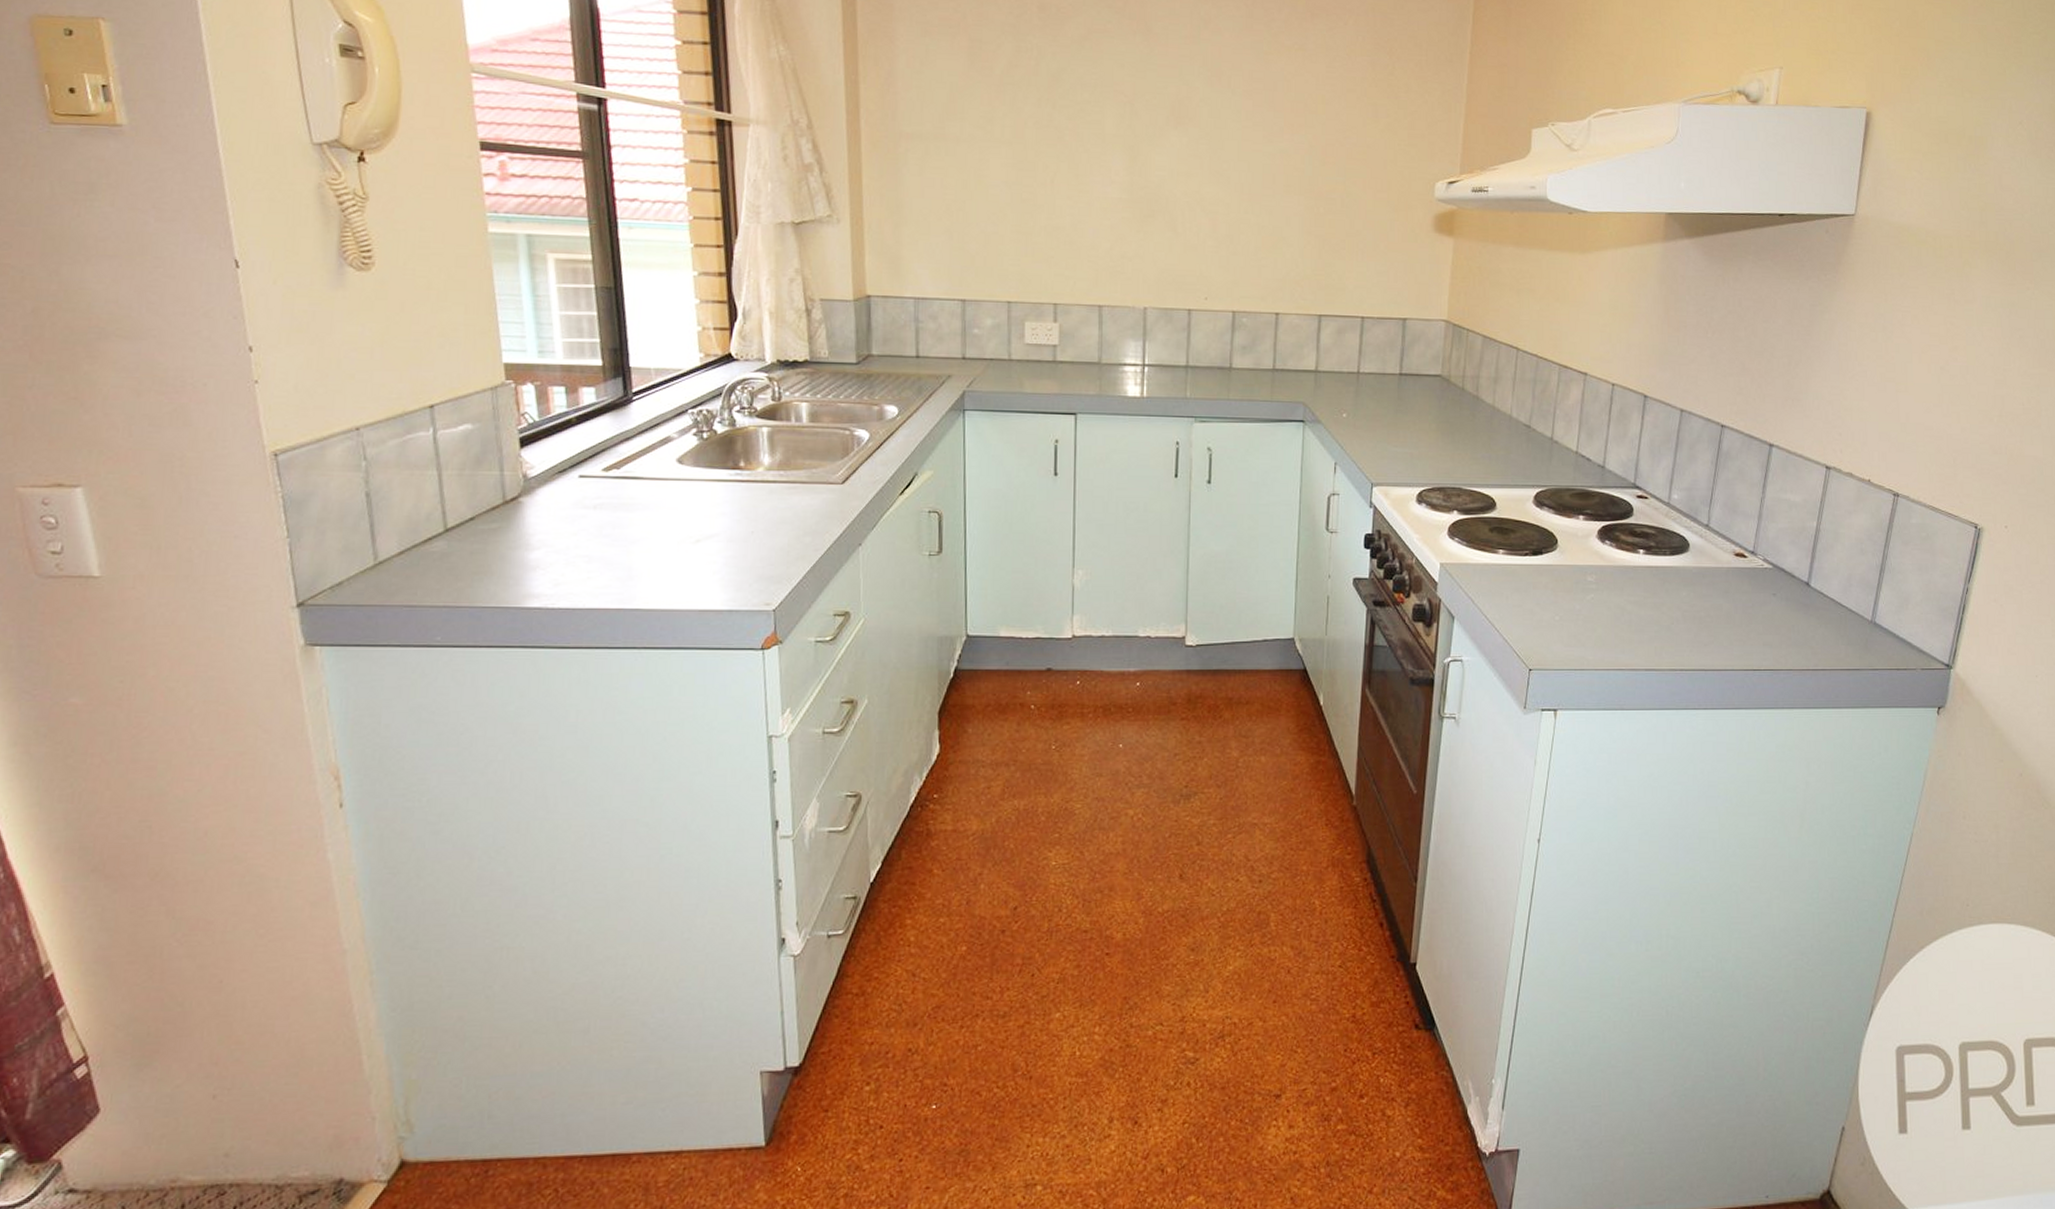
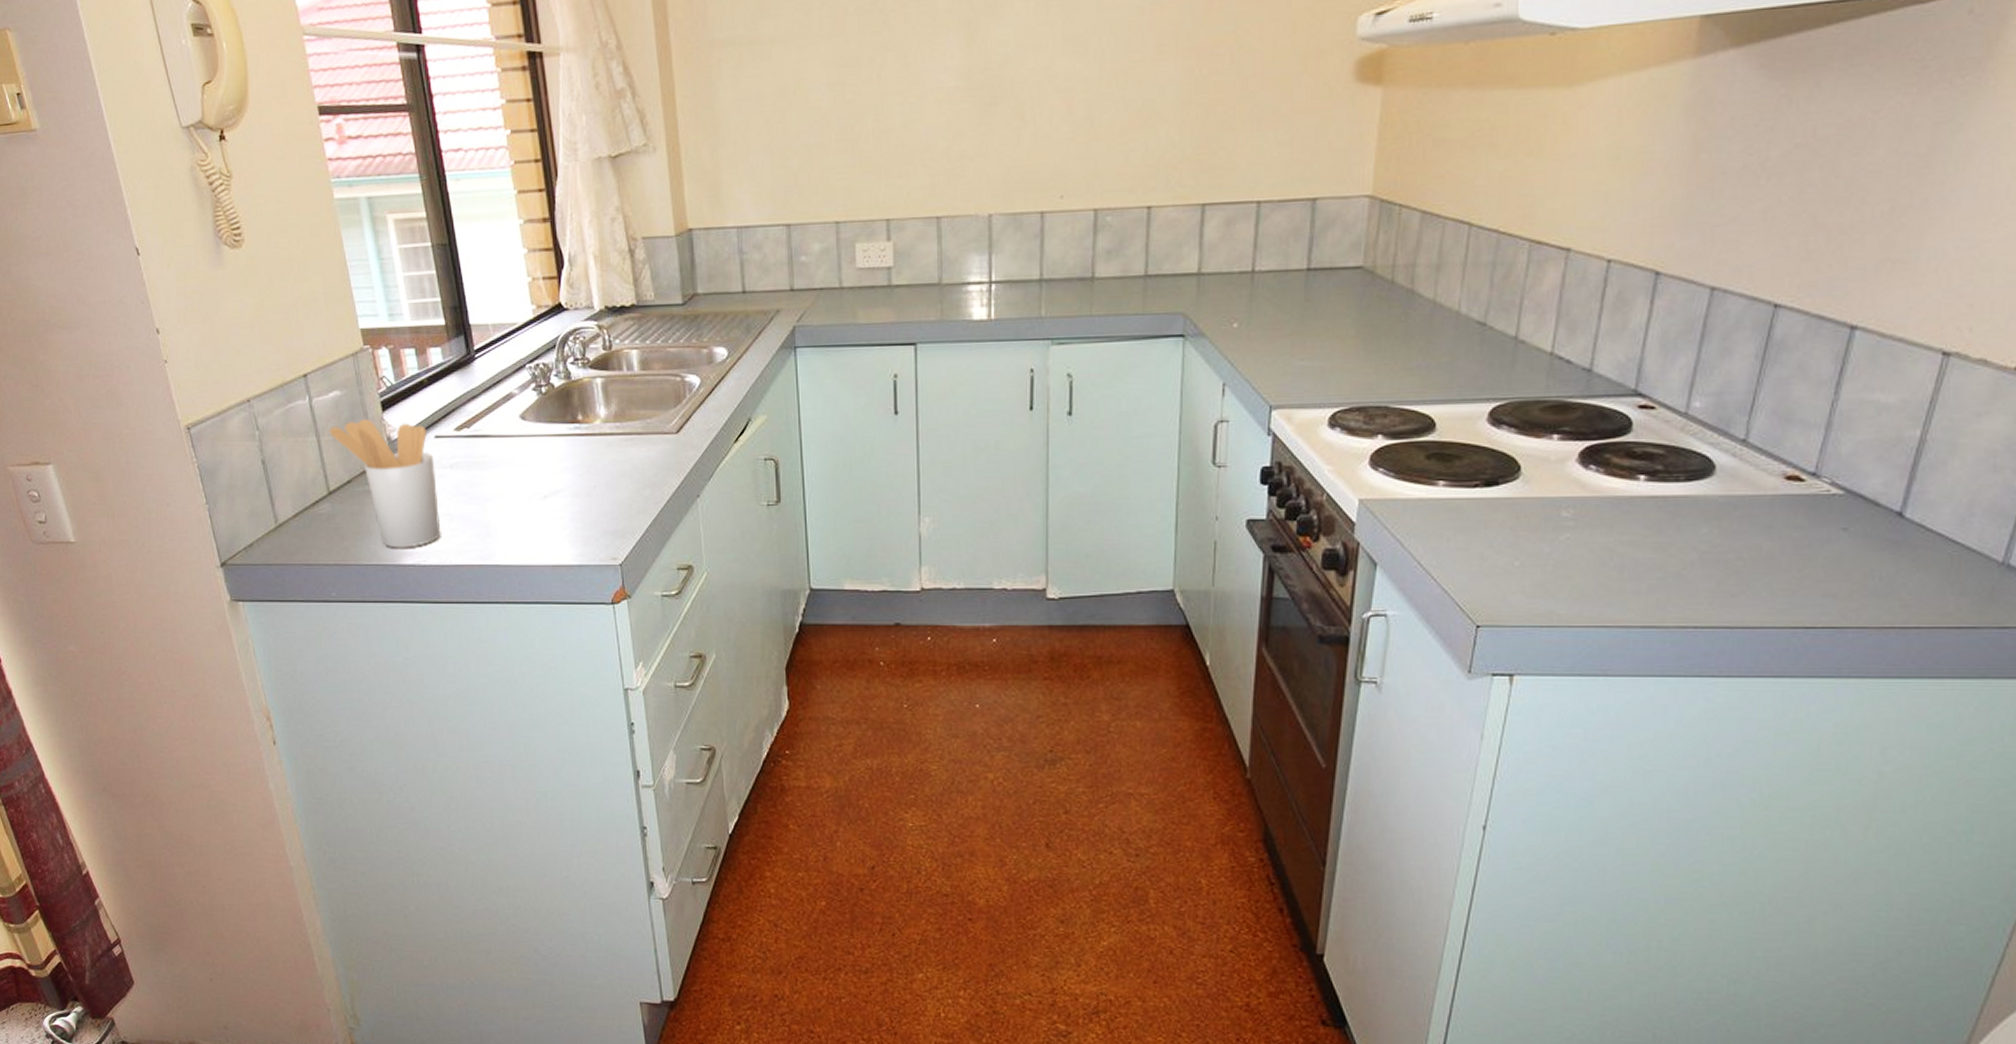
utensil holder: none [453,454,576,590] -> present [328,418,440,548]

